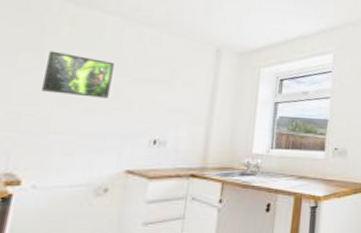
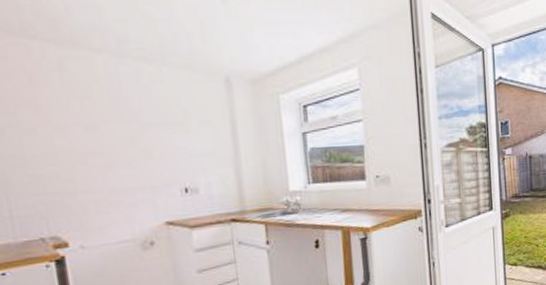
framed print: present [40,50,114,98] -> none [48,103,125,151]

